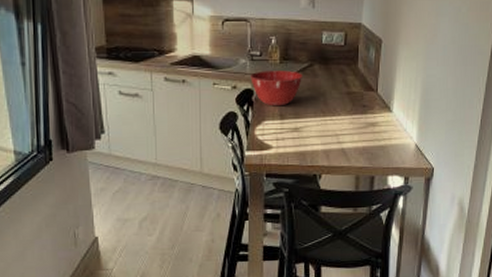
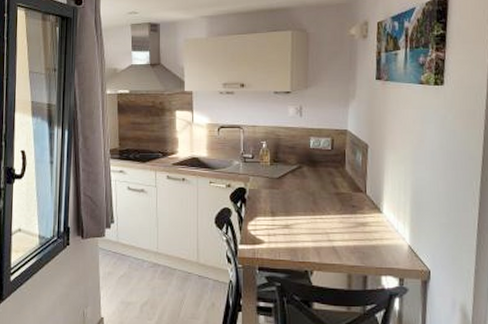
mixing bowl: present [250,70,304,107] -> none [243,171,293,204]

